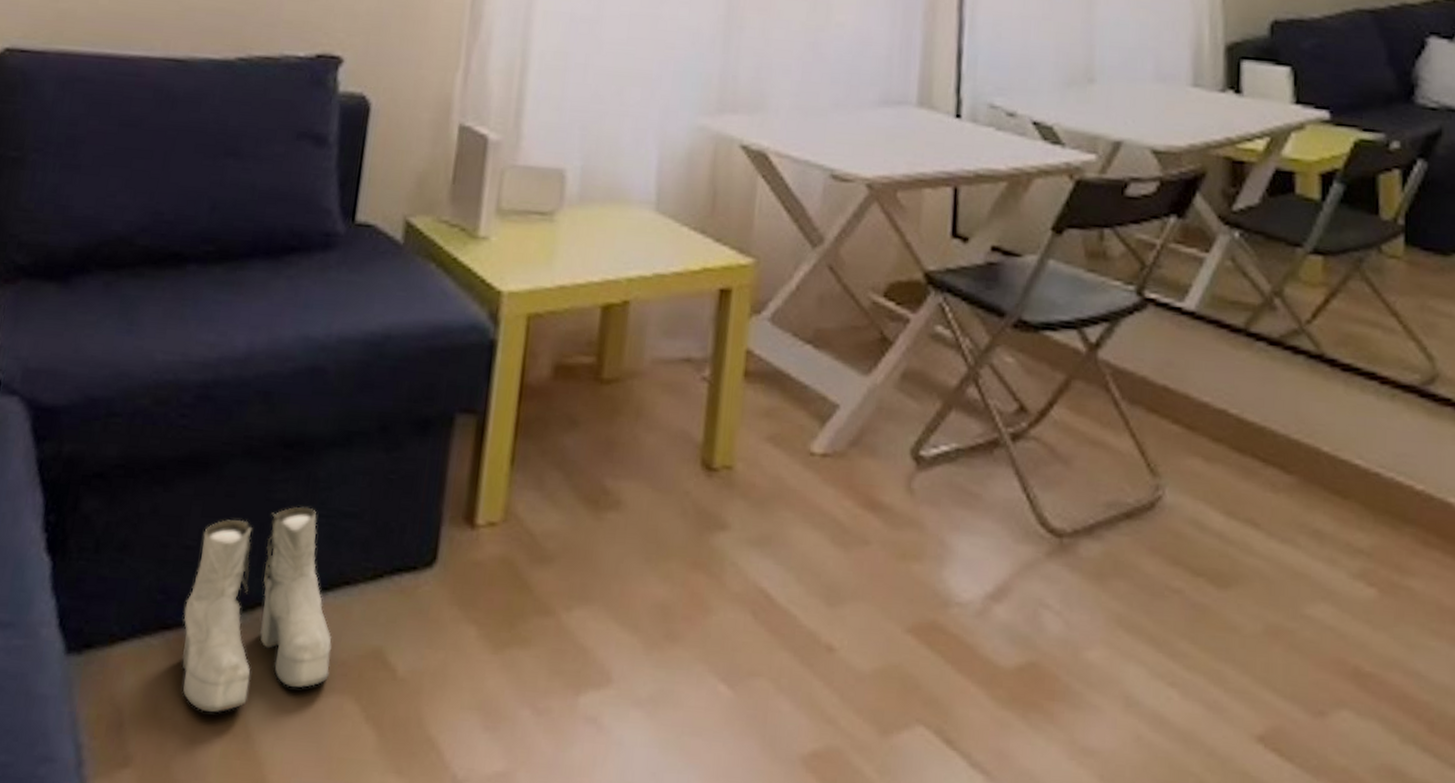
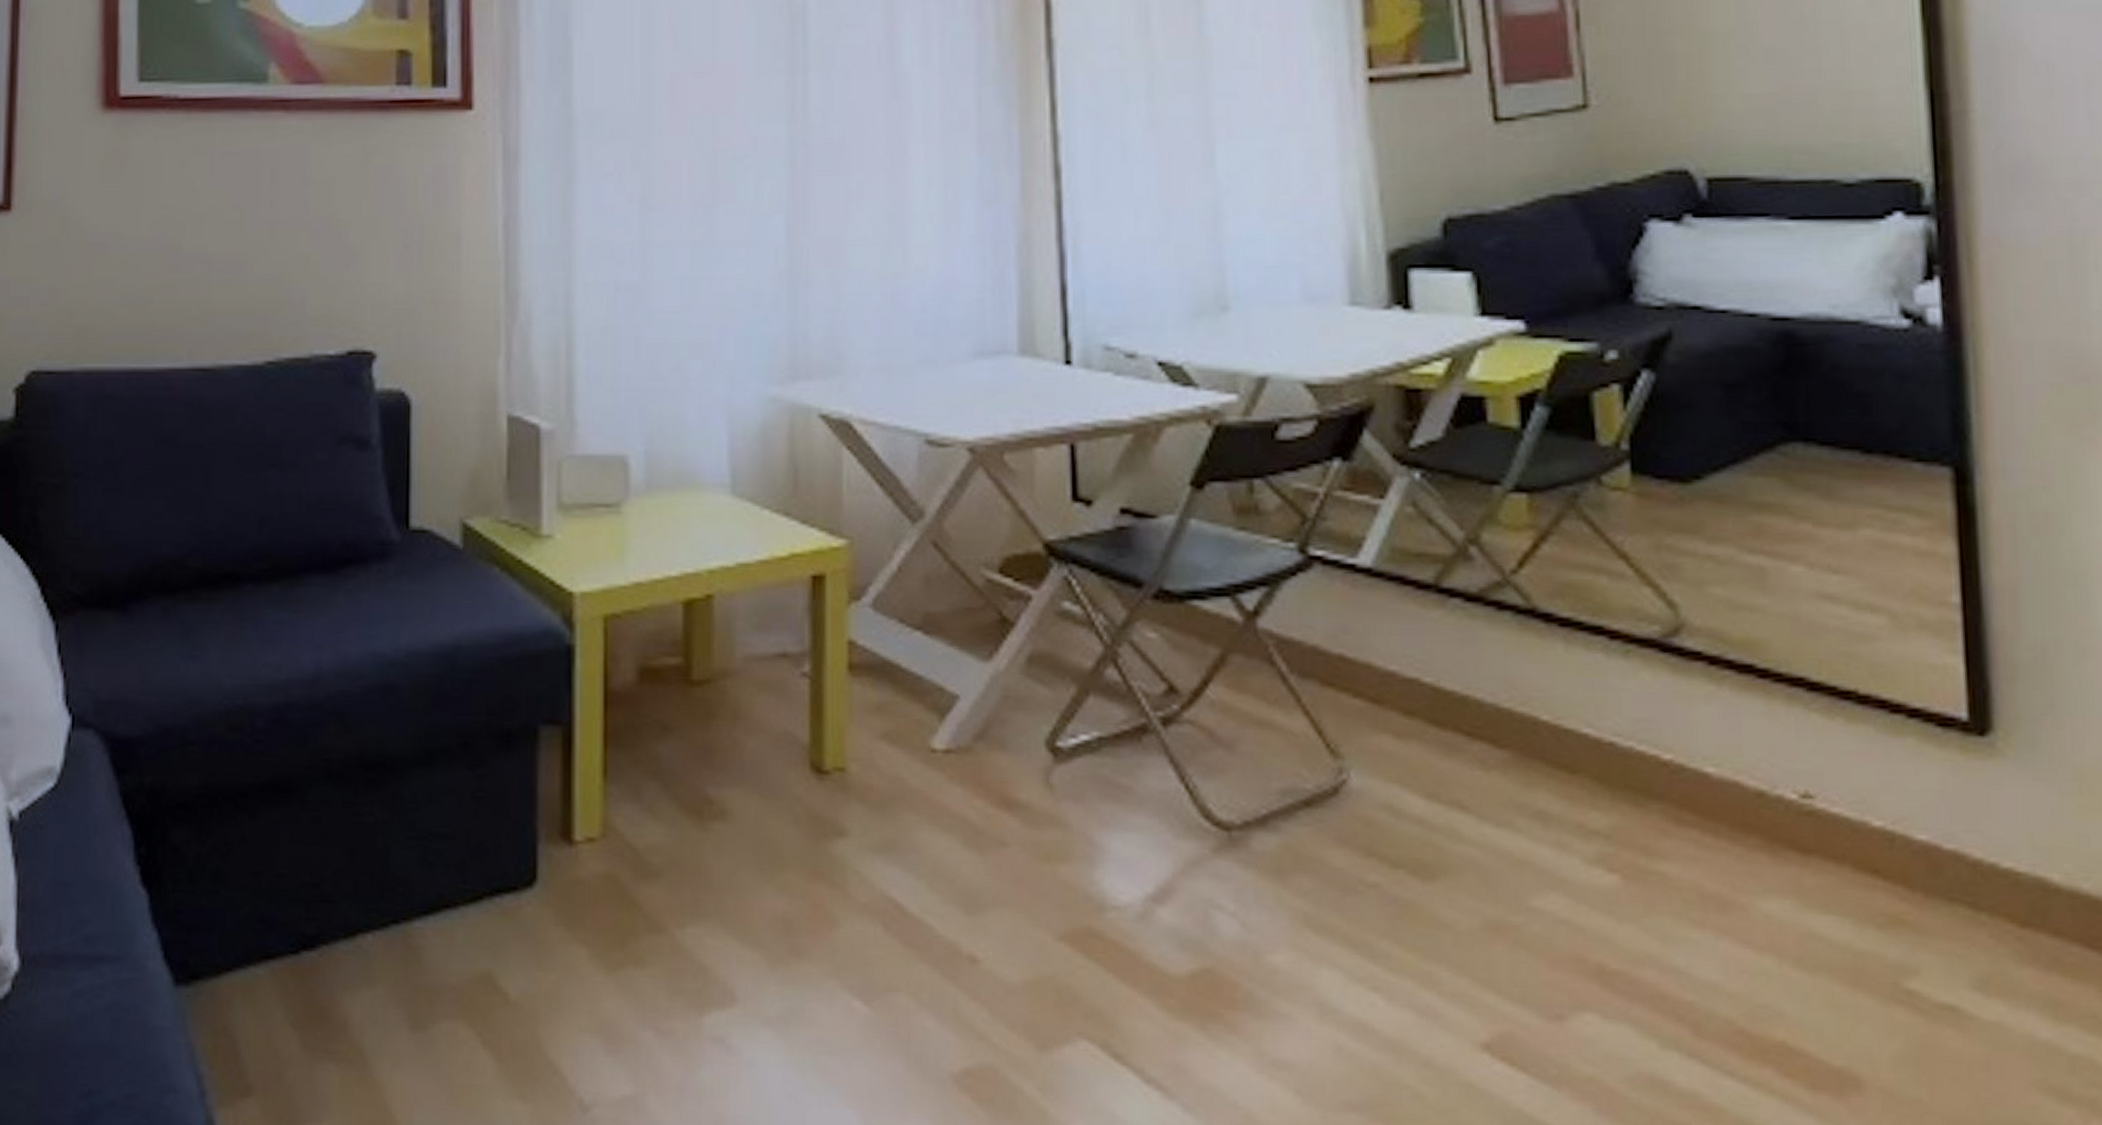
boots: present [182,507,332,713] -> none [285,830,439,1041]

